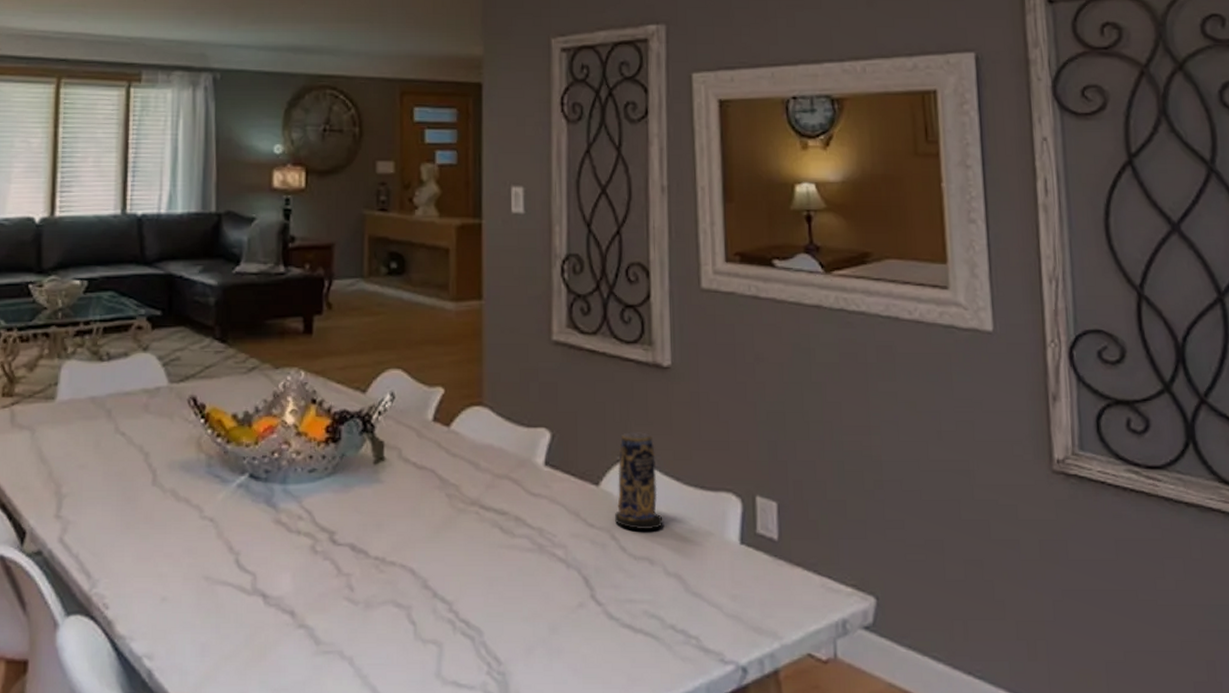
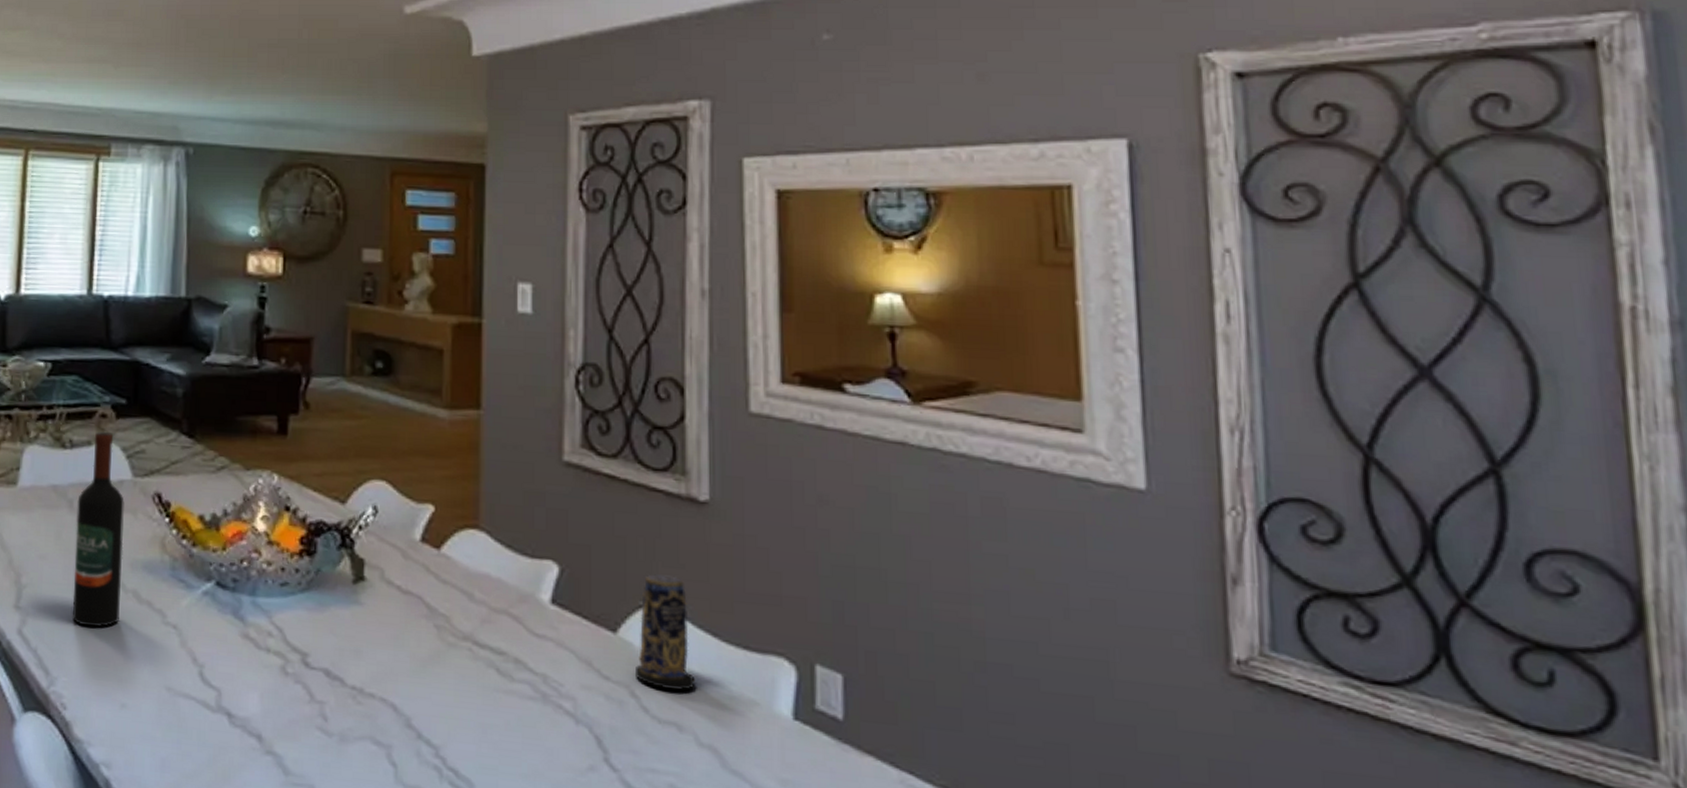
wine bottle: none [112,342,161,528] -> present [72,431,124,628]

